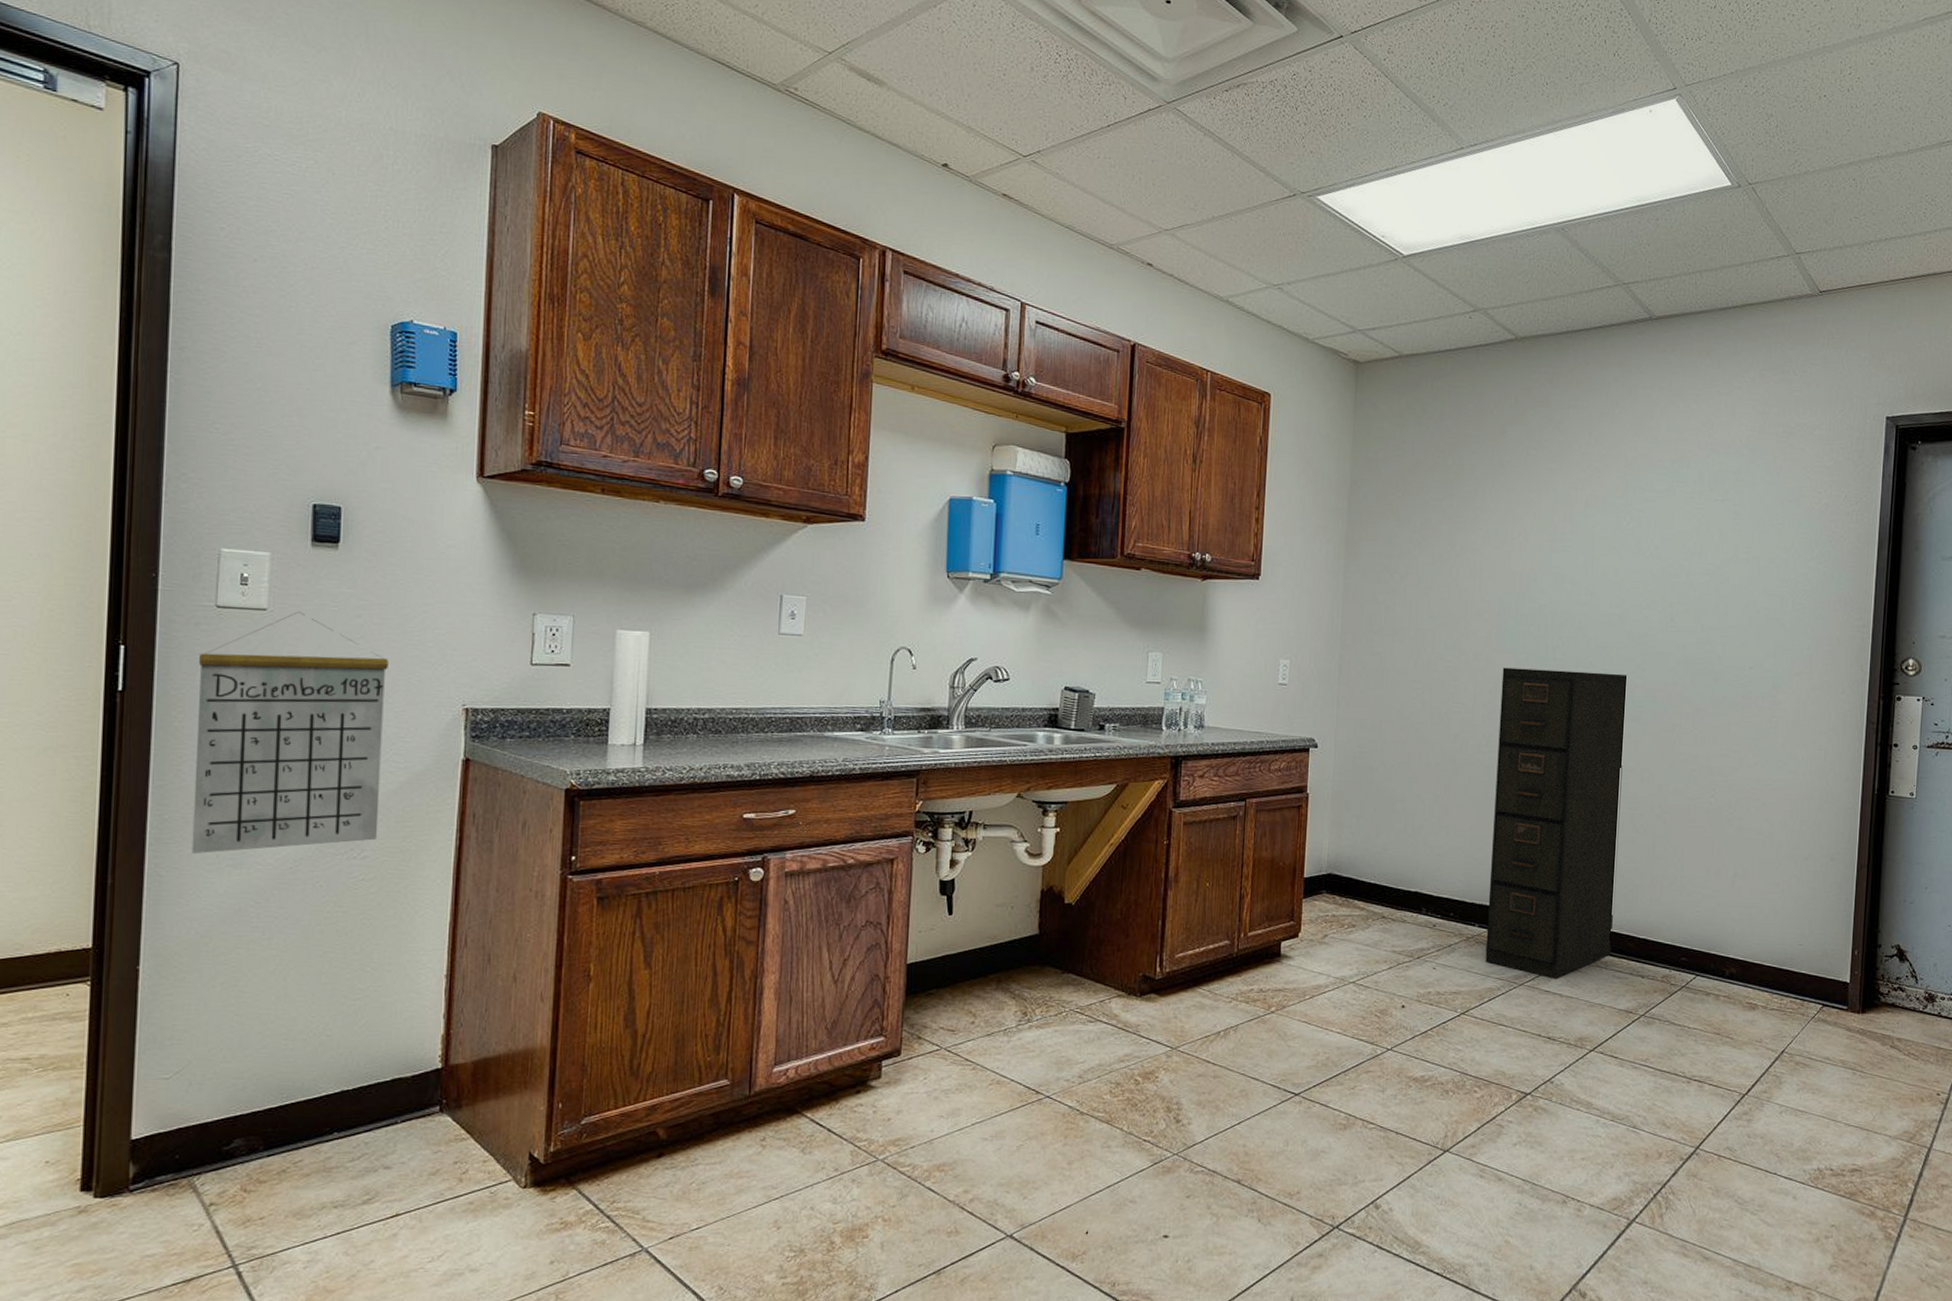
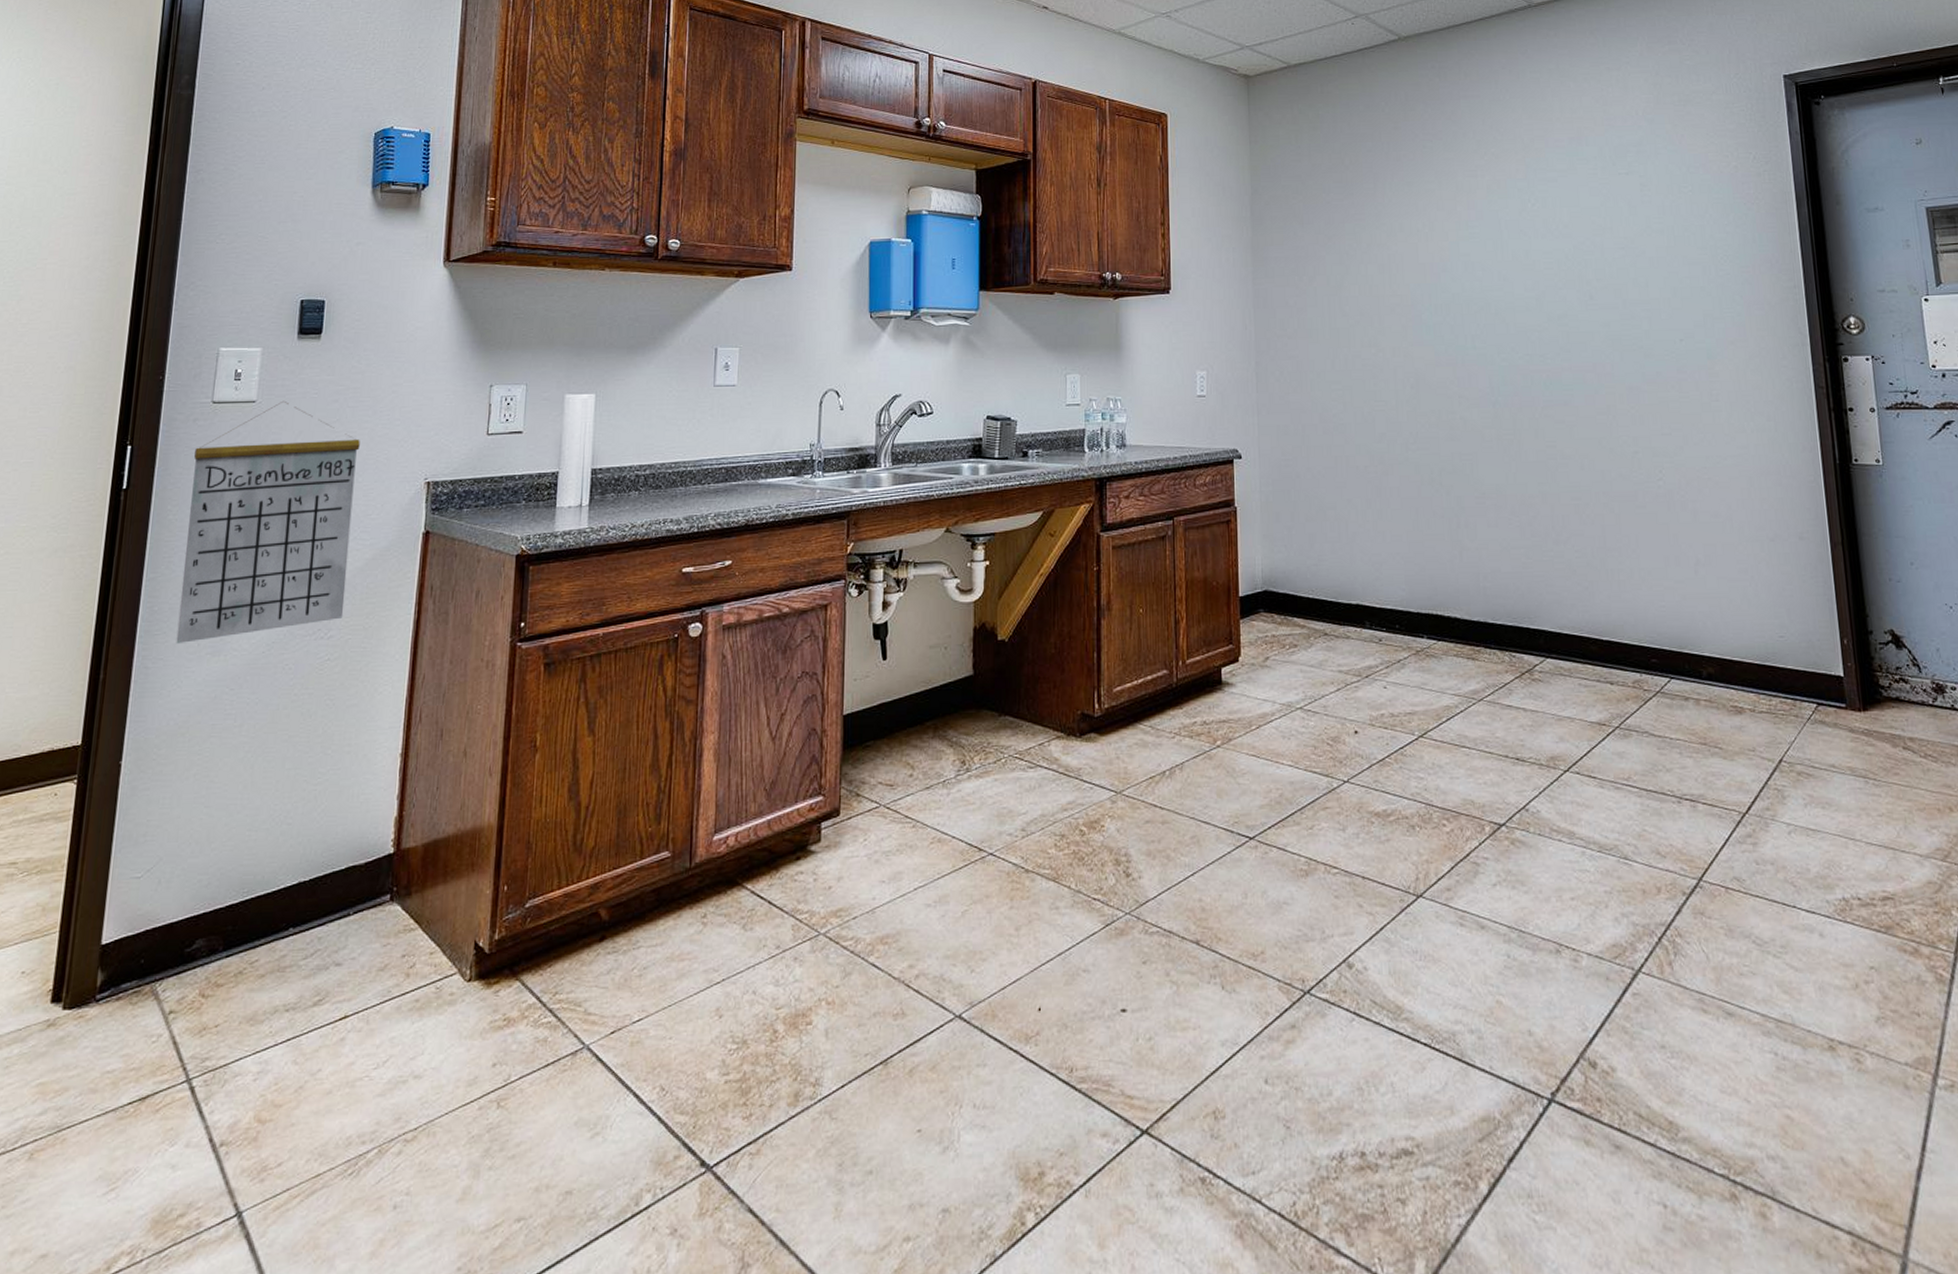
filing cabinet: present [1485,667,1627,979] -> none [1422,357,1573,692]

